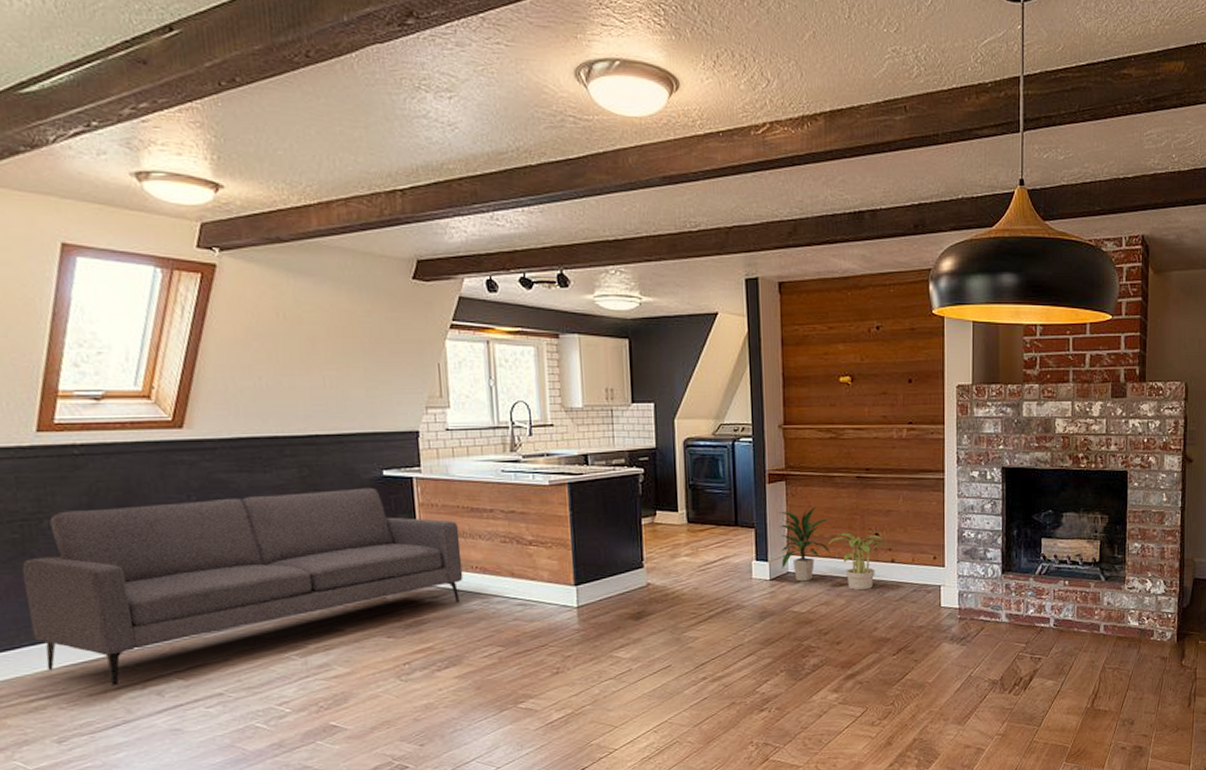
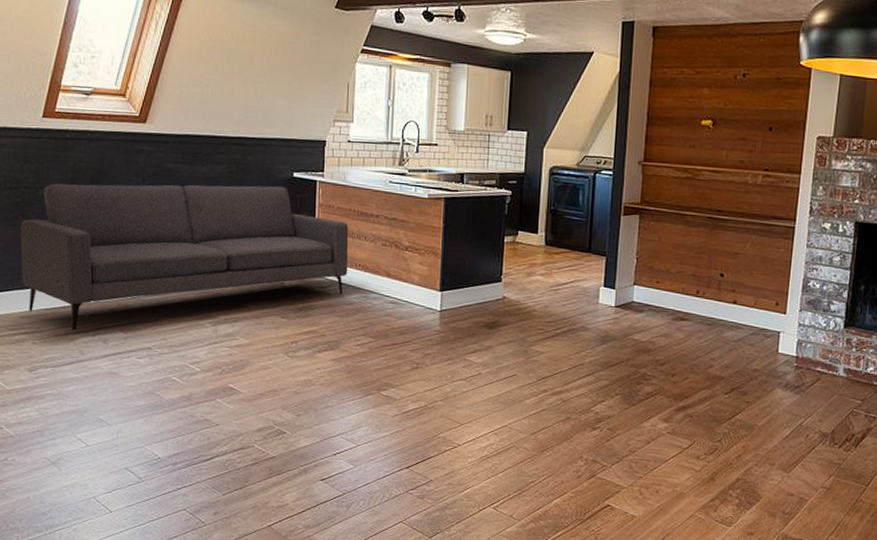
indoor plant: present [778,507,832,582] -> none [627,242,679,312]
potted plant: present [829,532,893,590] -> none [674,269,737,327]

